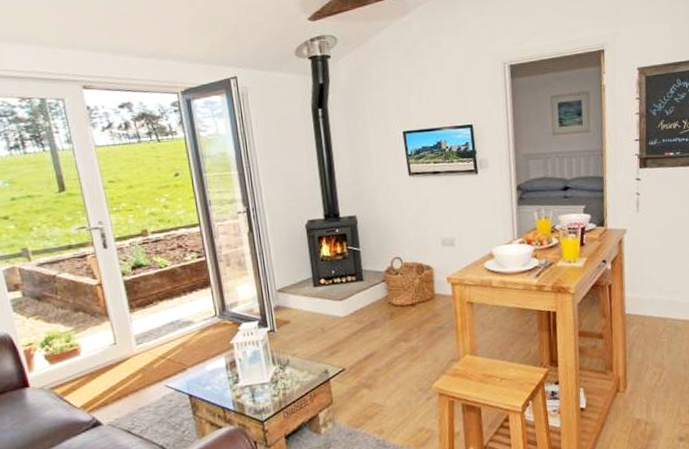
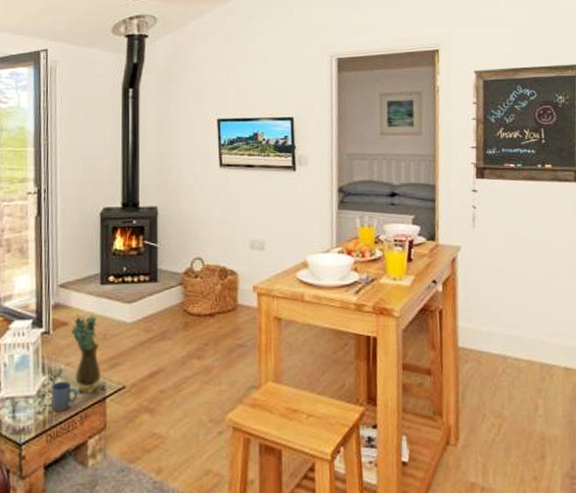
mug: none [281,368,306,394] -> present [50,380,77,412]
vase: none [293,311,323,378] -> present [72,313,100,394]

